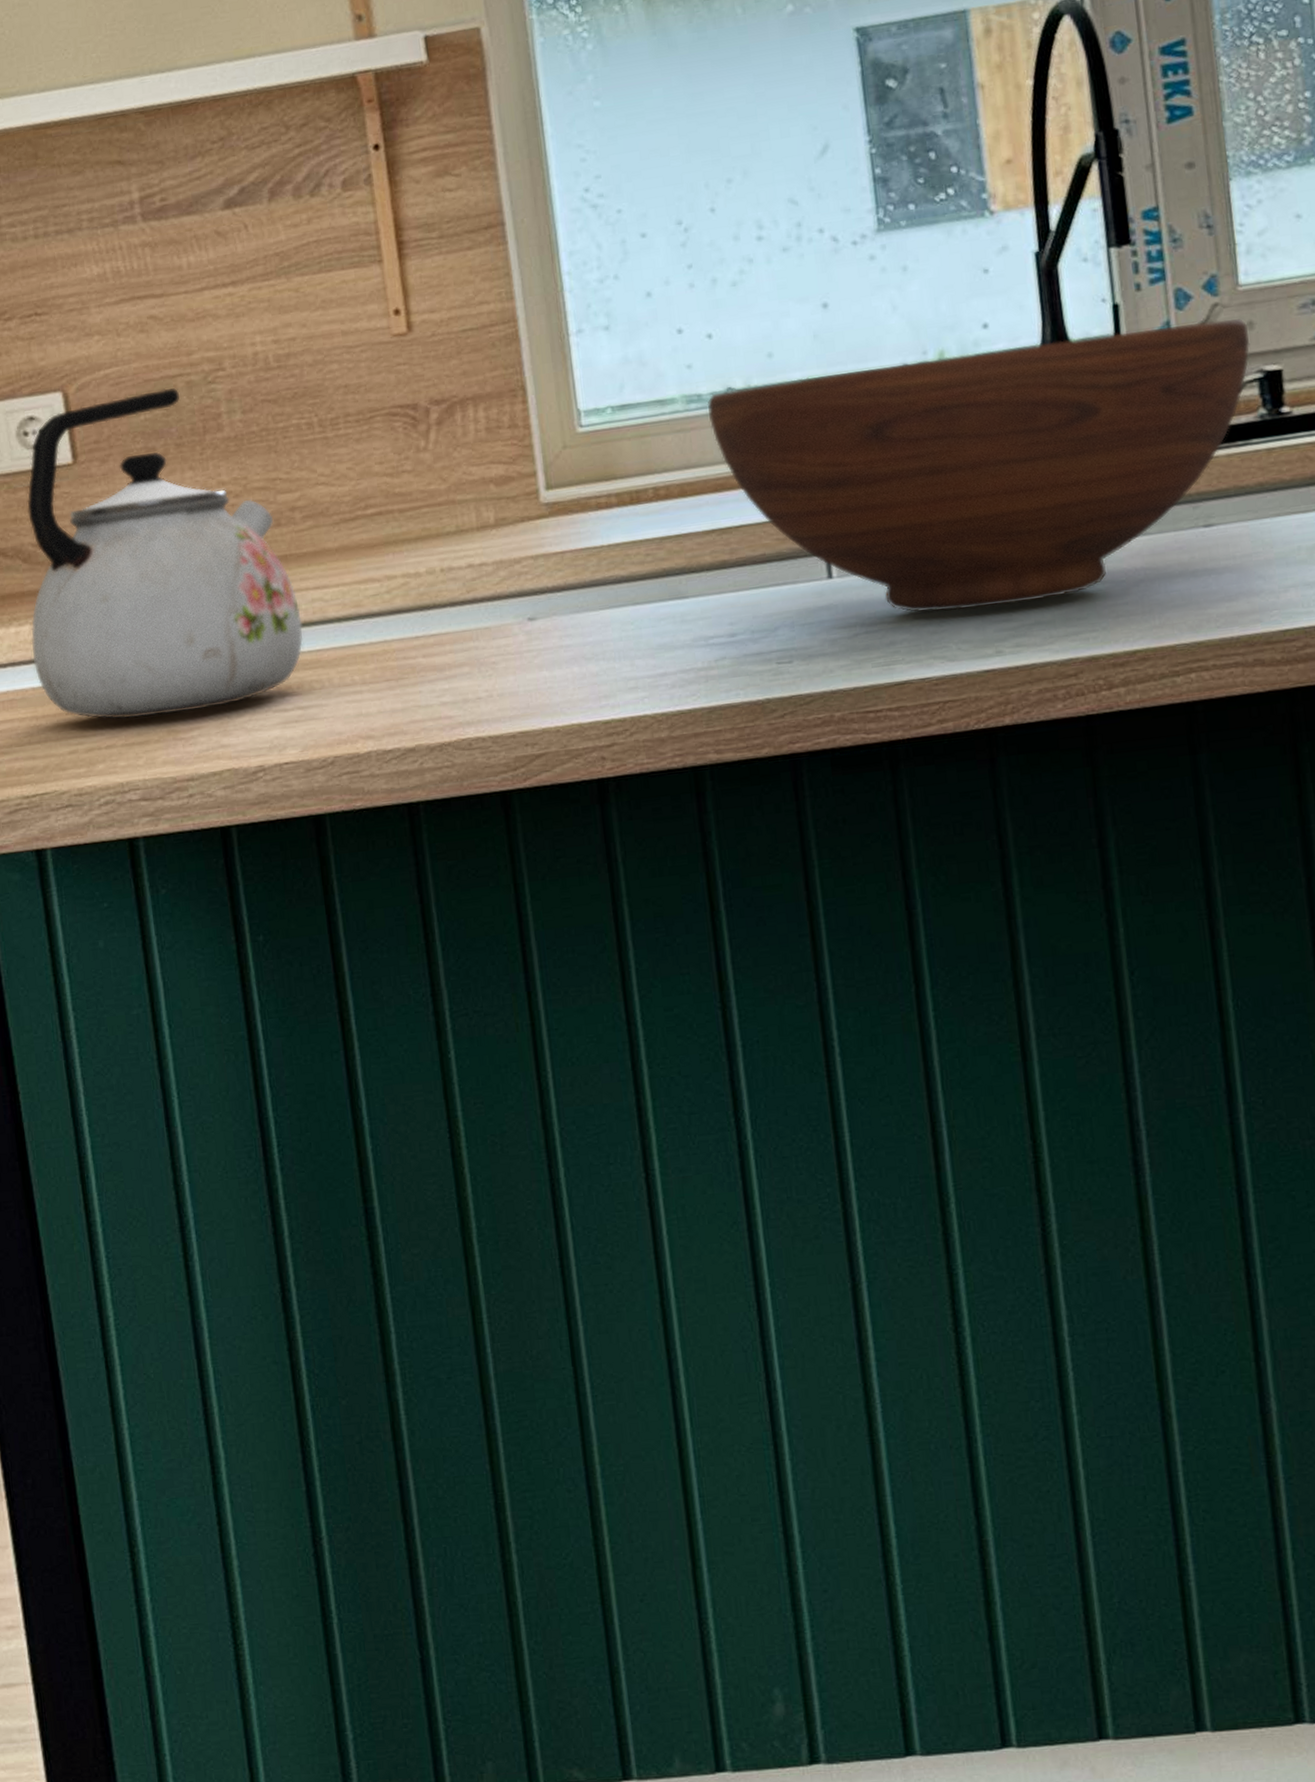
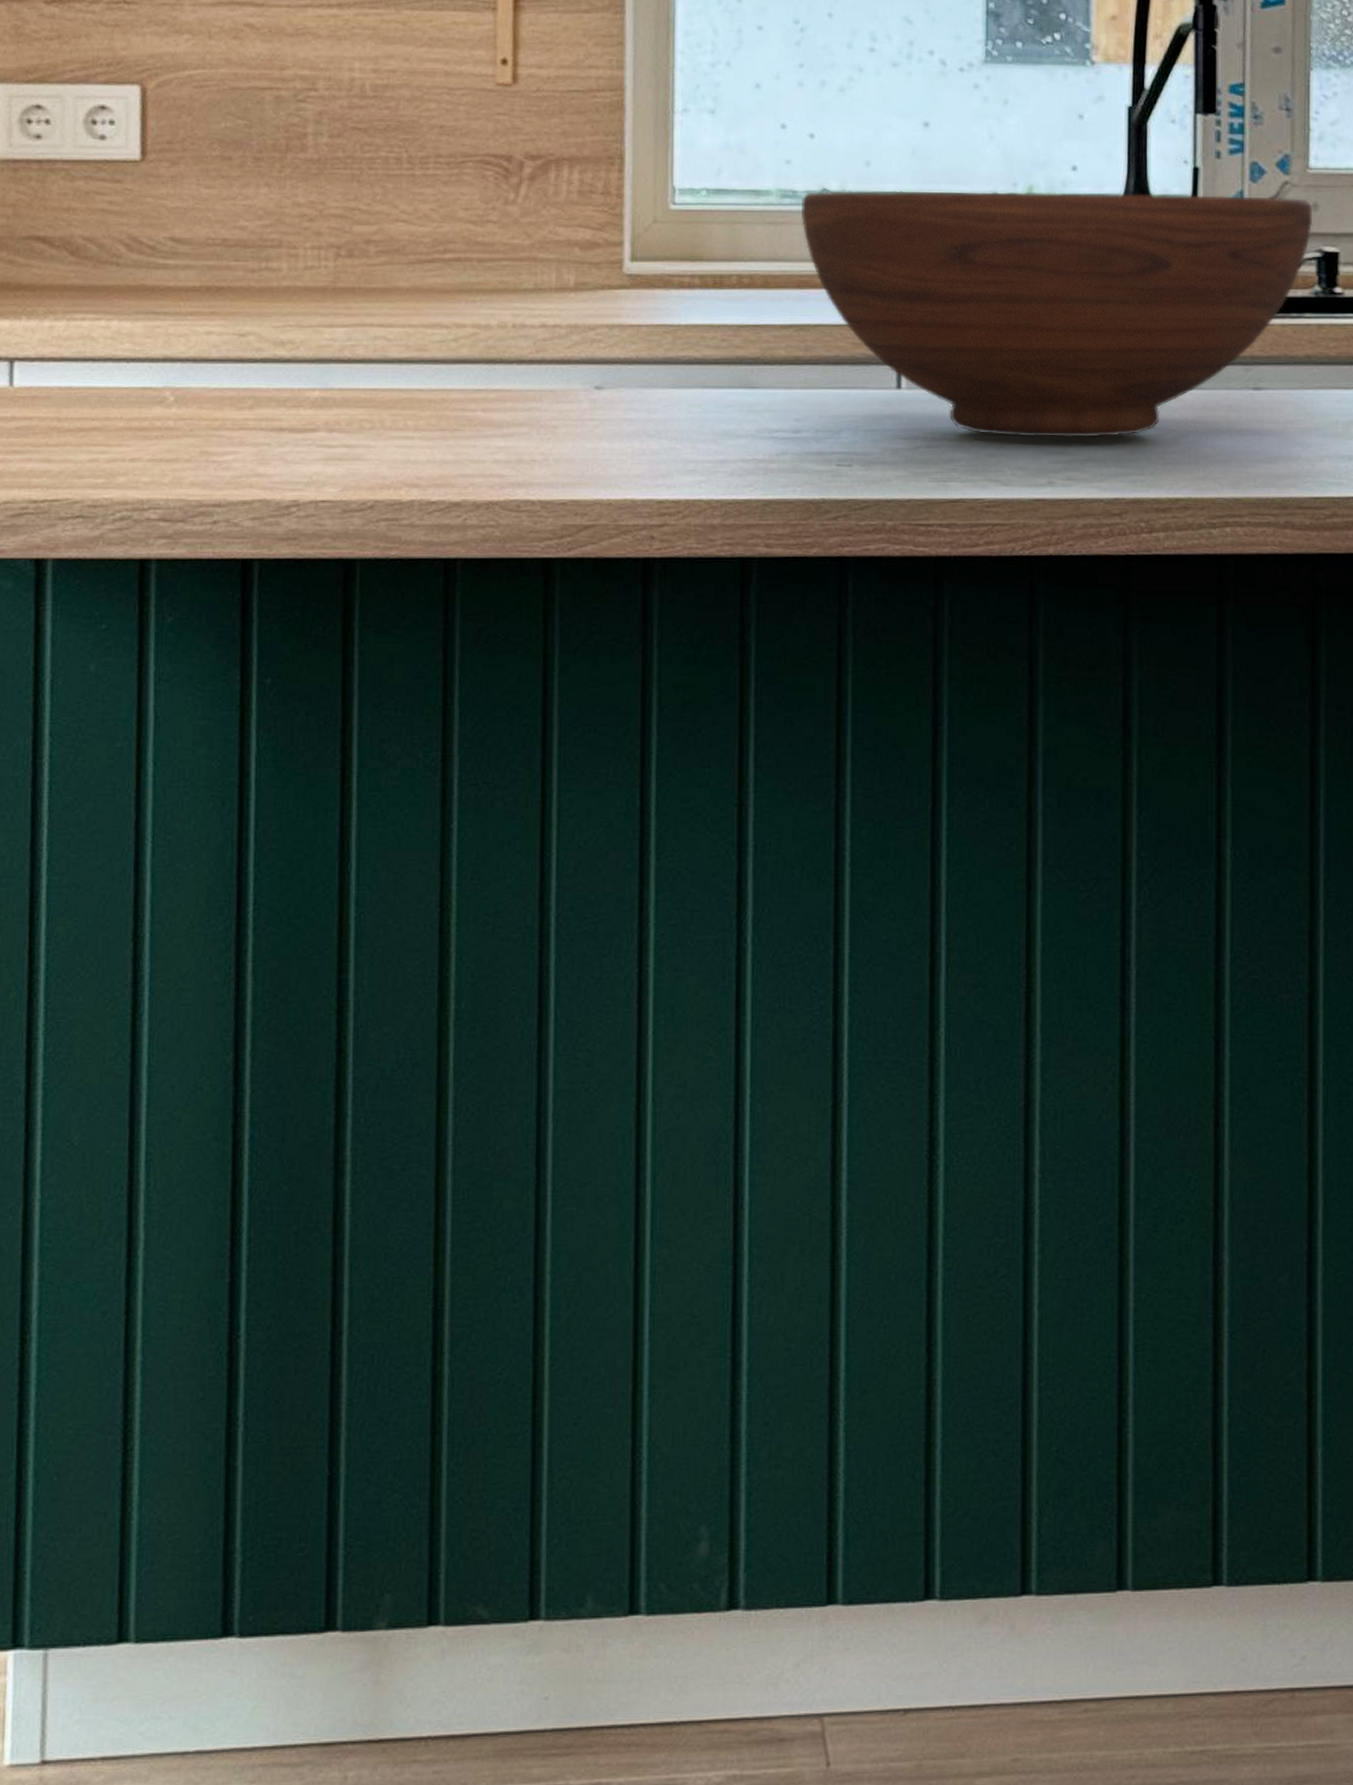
kettle: present [27,388,304,719] -> none [65,99,361,434]

